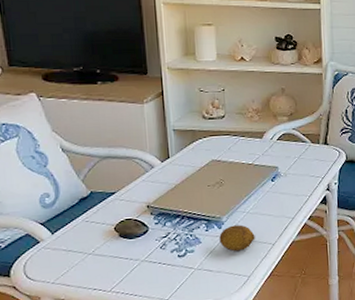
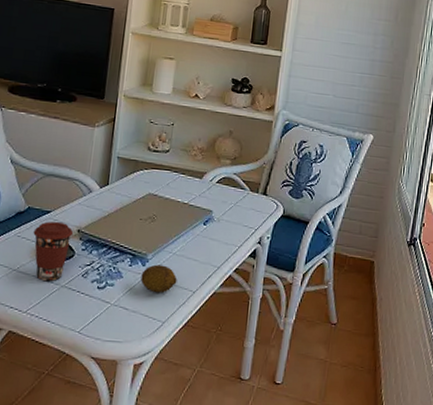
coffee cup: none [101,200,143,260] -> present [33,221,74,282]

